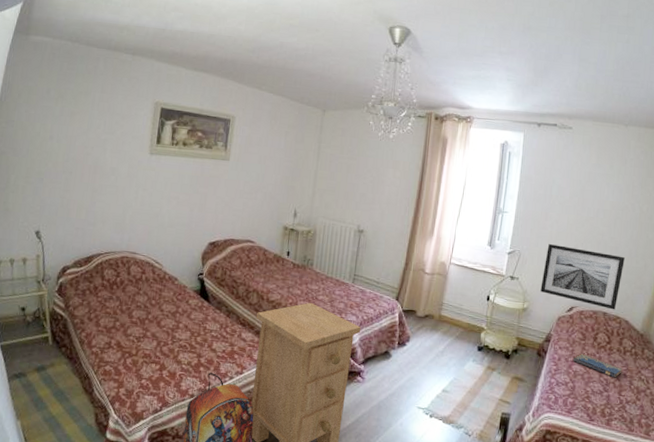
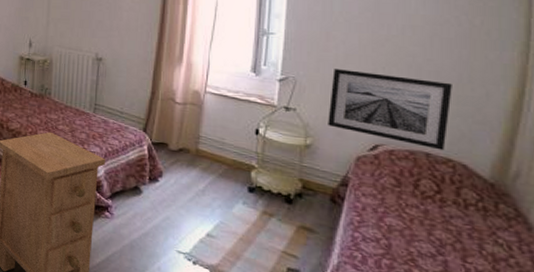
hardcover book: present [573,353,623,378] -> none [385,202,465,239]

